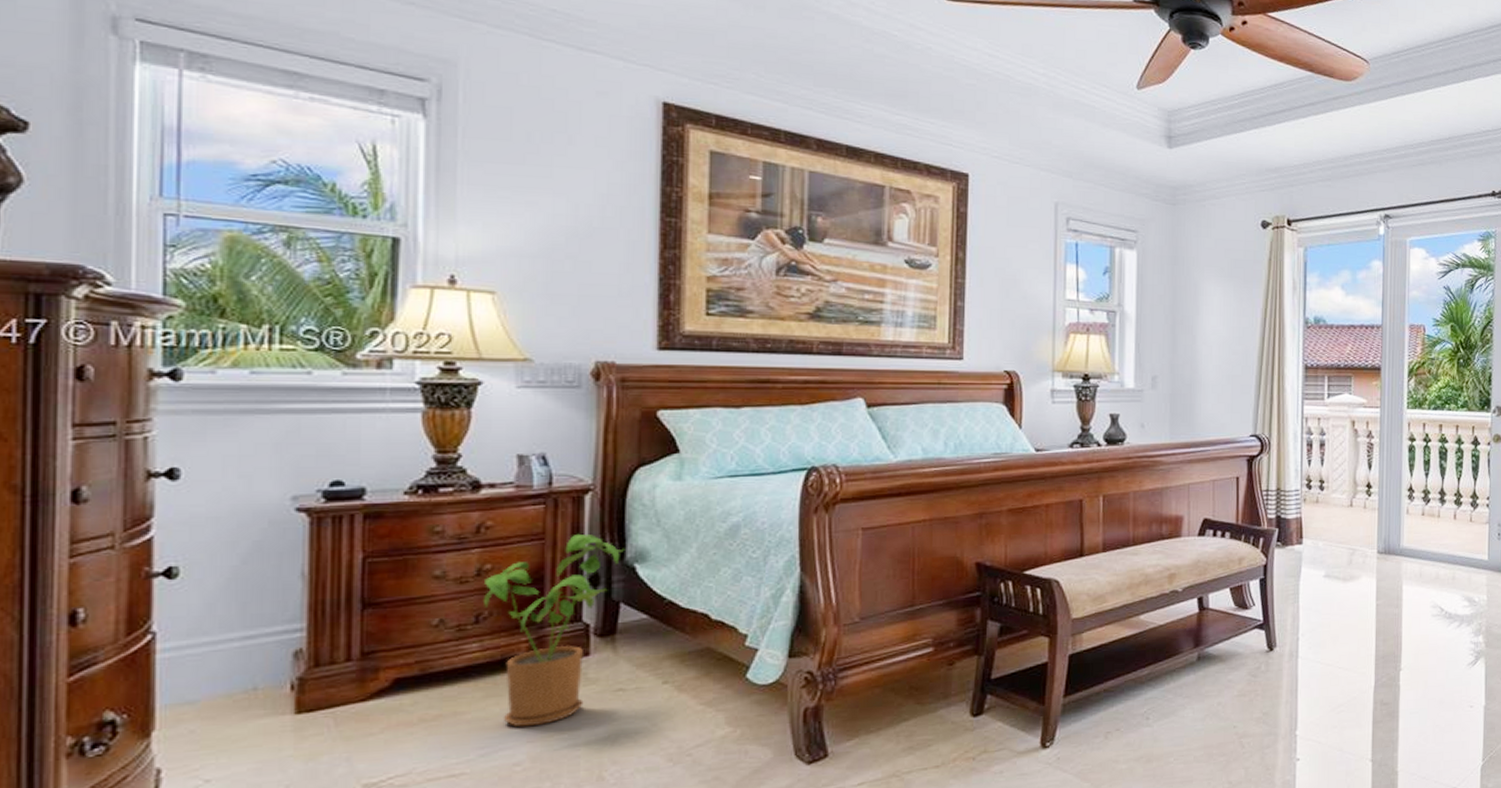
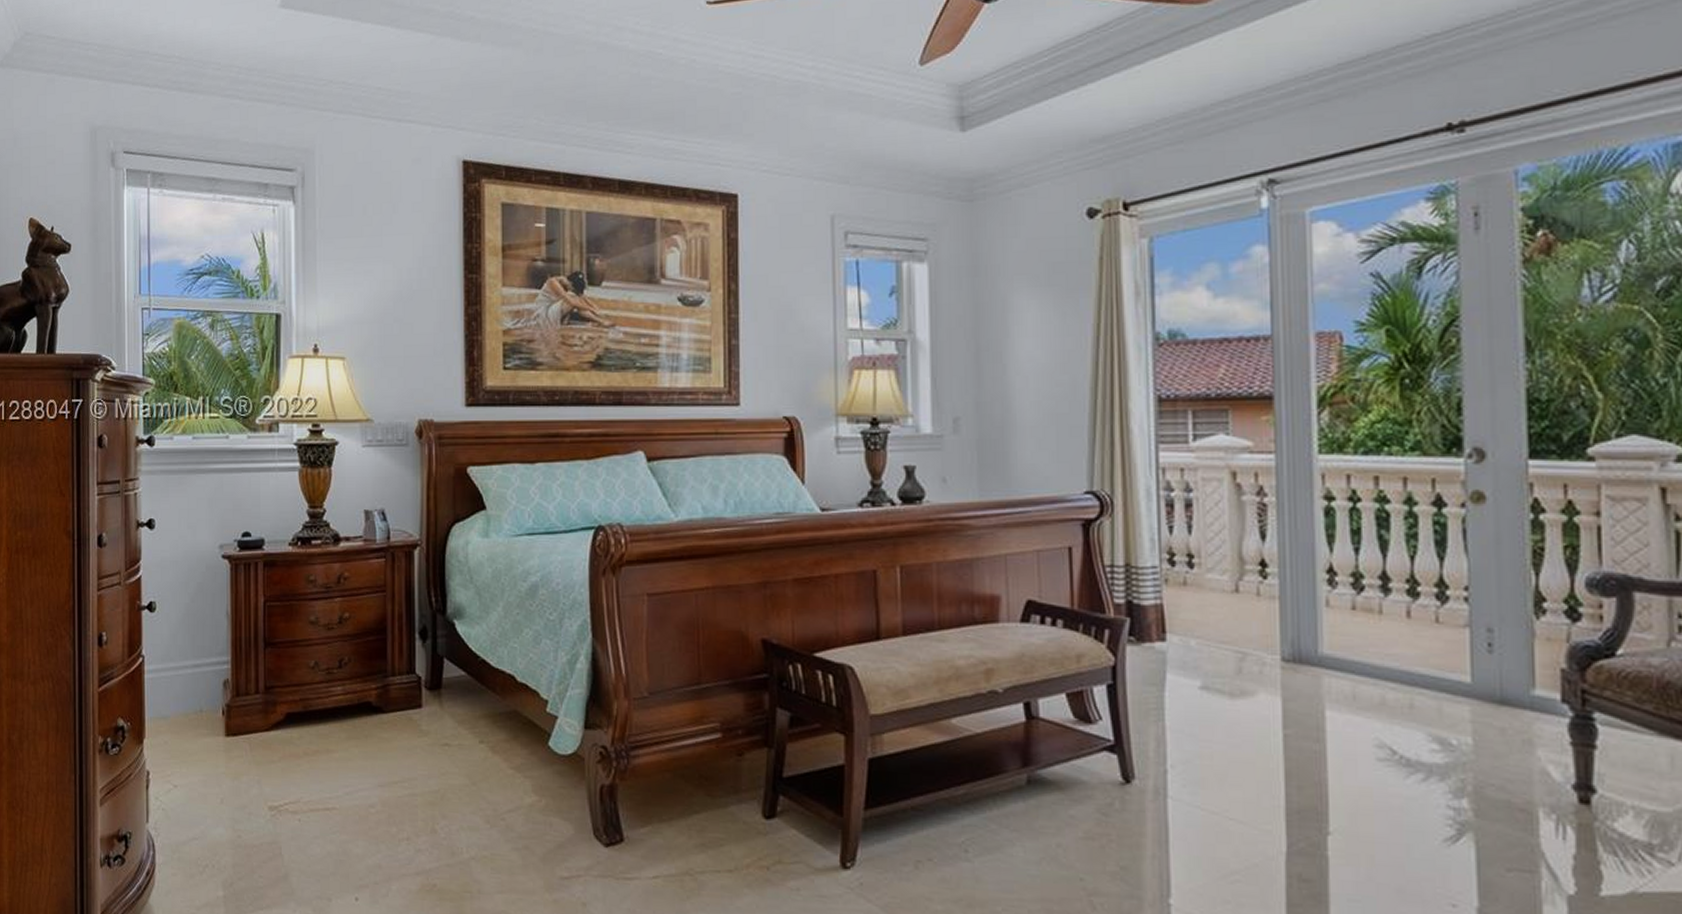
house plant: present [482,533,625,728] -> none [344,587,446,772]

